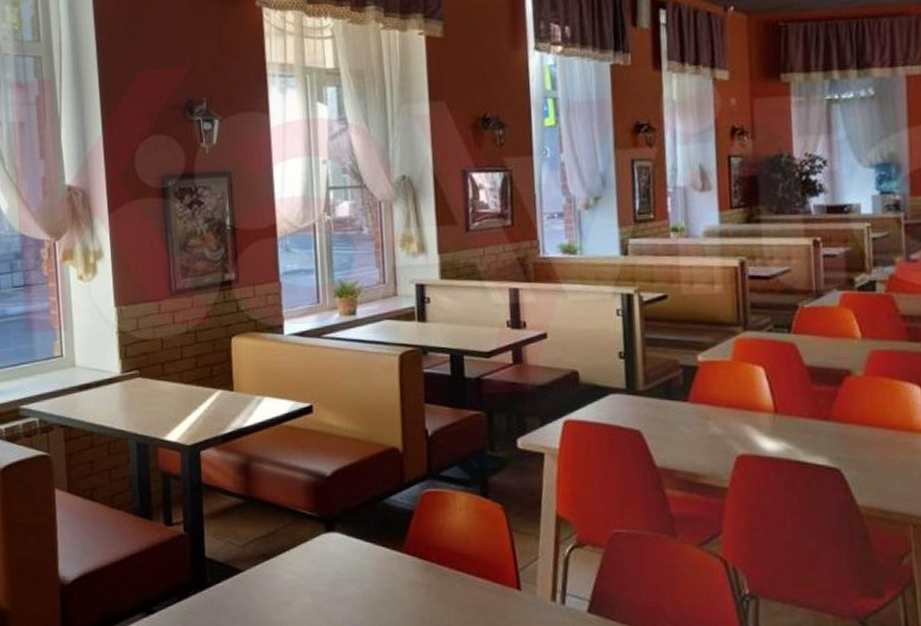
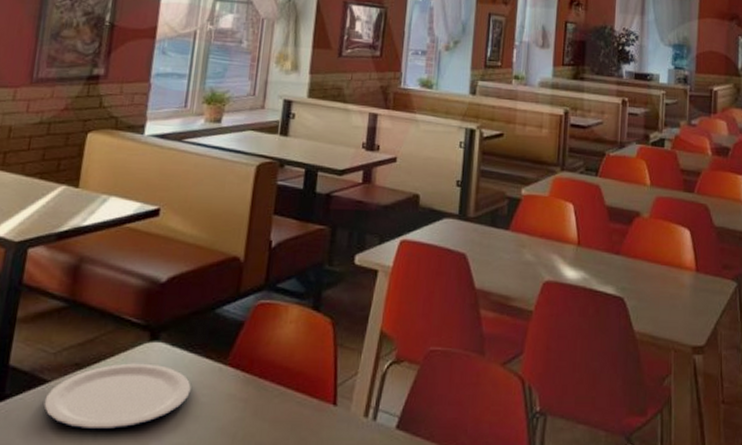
plate: none [242,553,373,614] -> present [43,363,191,430]

